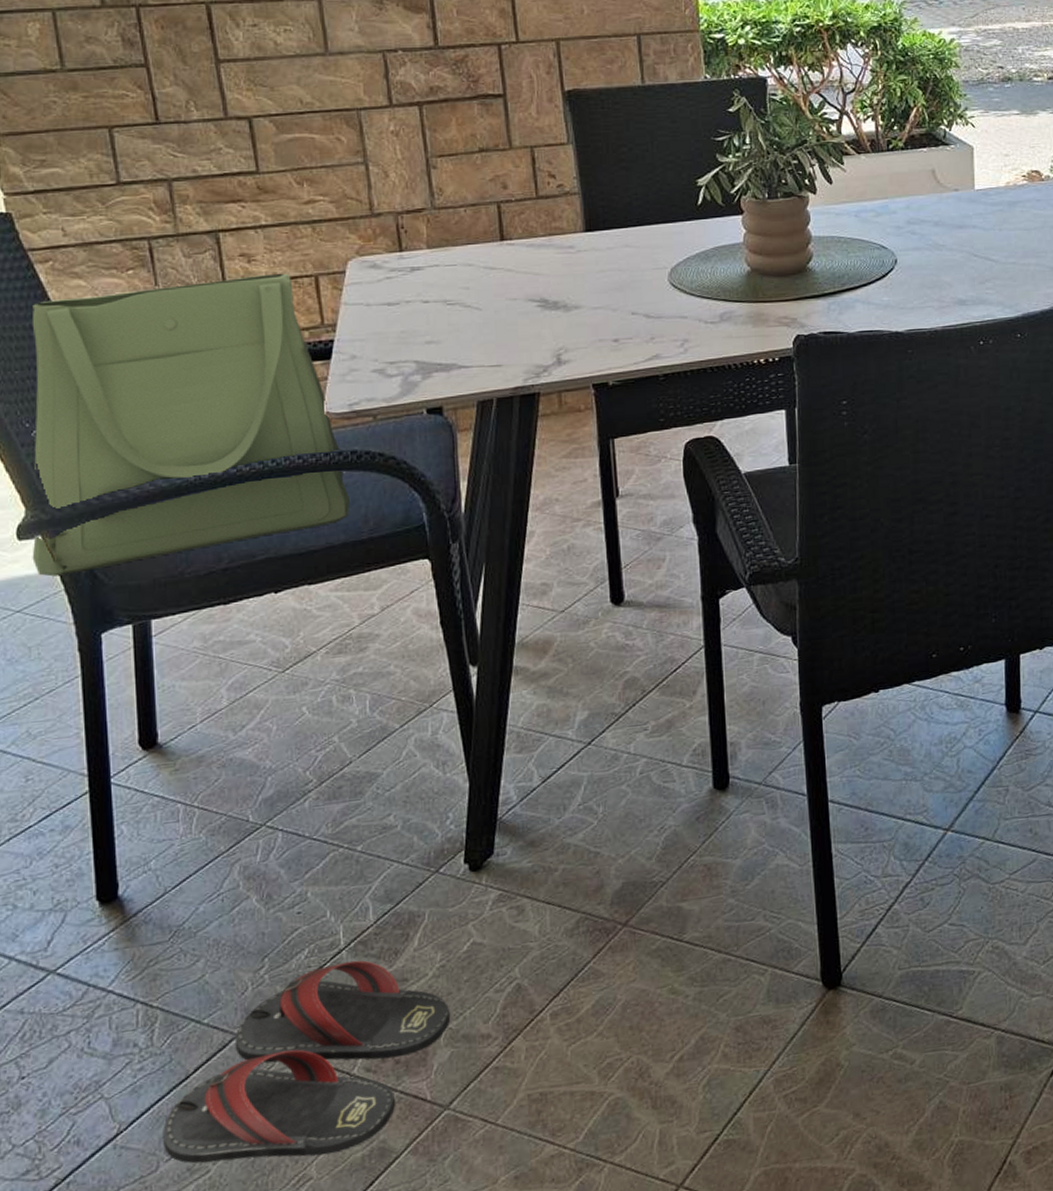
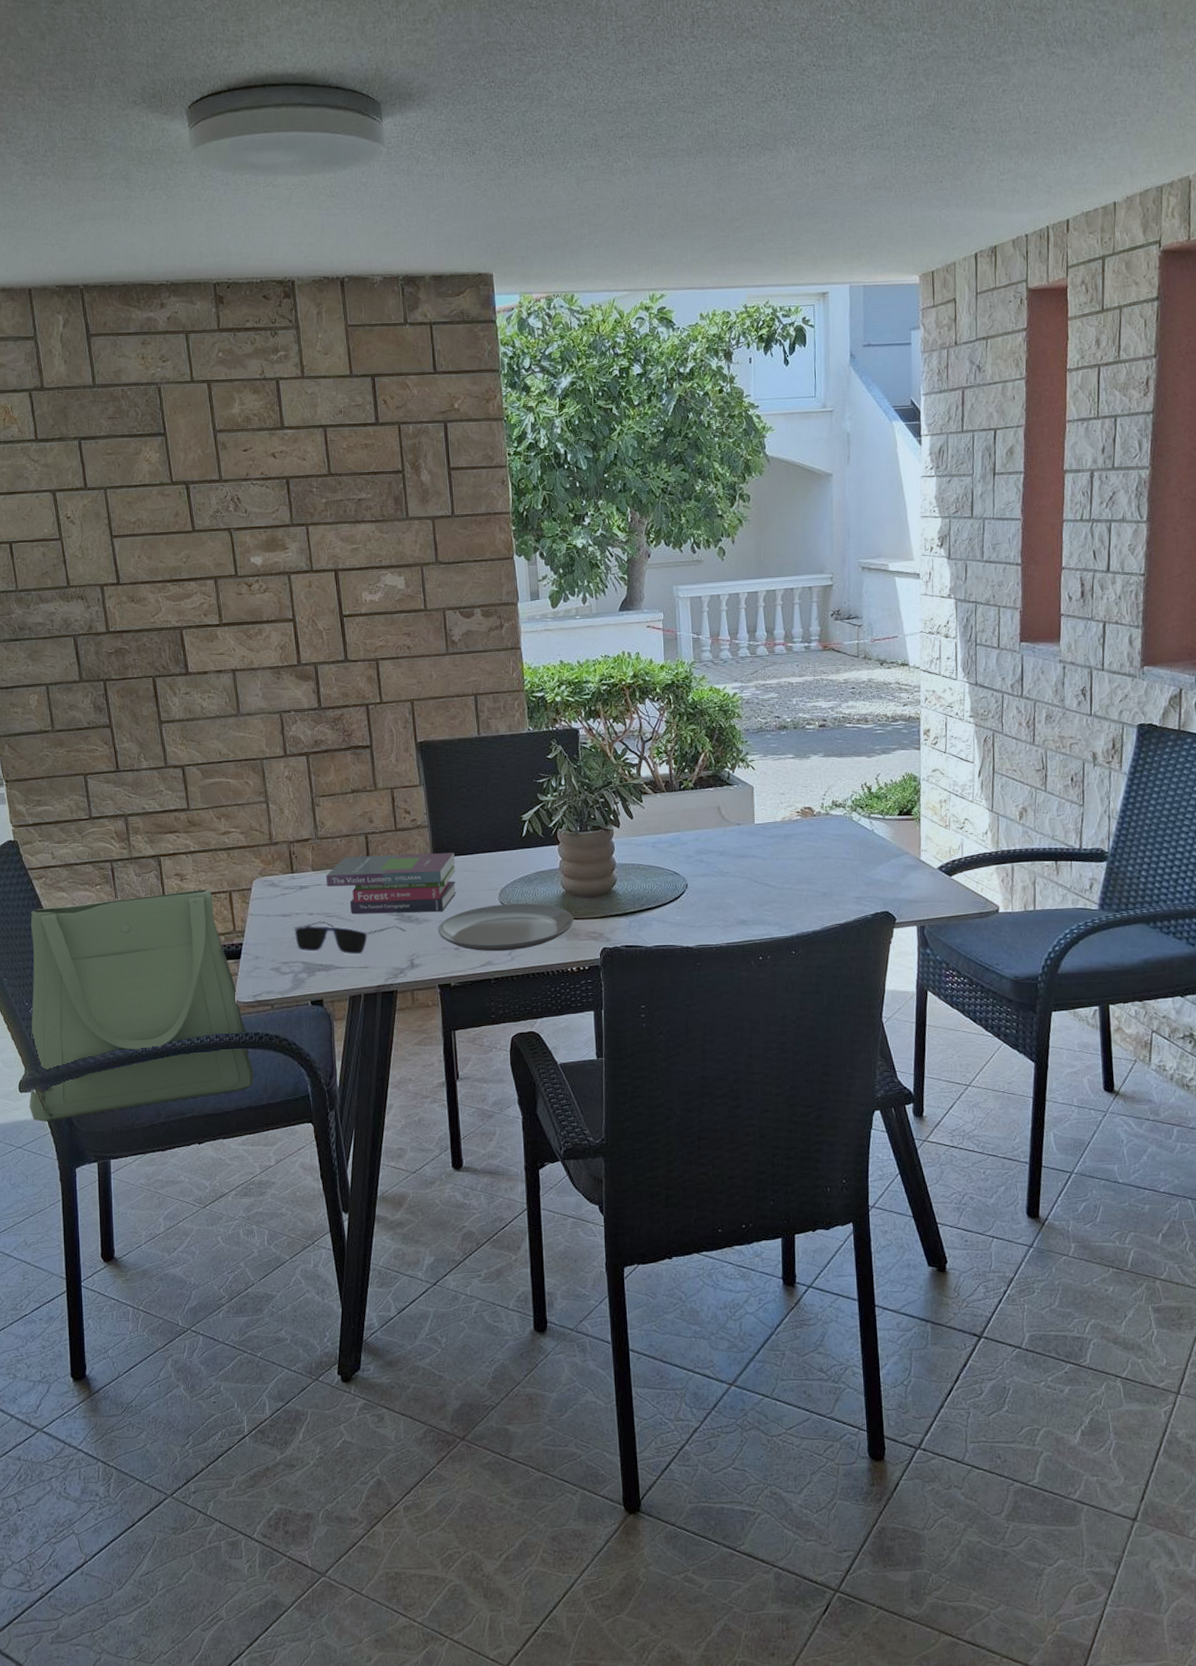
sandal: present [163,960,451,1164] -> none [116,1445,327,1601]
sunglasses: none [403,310,551,351] -> present [294,921,406,955]
books: none [445,225,616,302] -> present [325,853,457,915]
plate: none [591,284,761,343] -> present [437,903,574,952]

